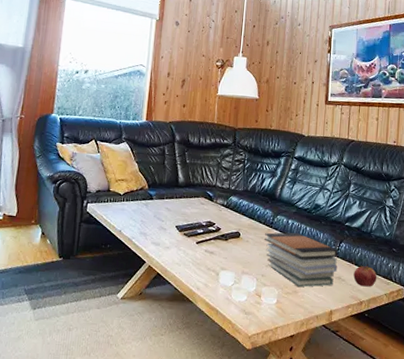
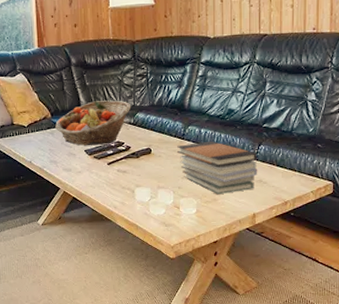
fruit basket: none [150,179,226,223] -> present [55,100,131,146]
apple: present [353,264,377,287] -> none [276,164,301,187]

